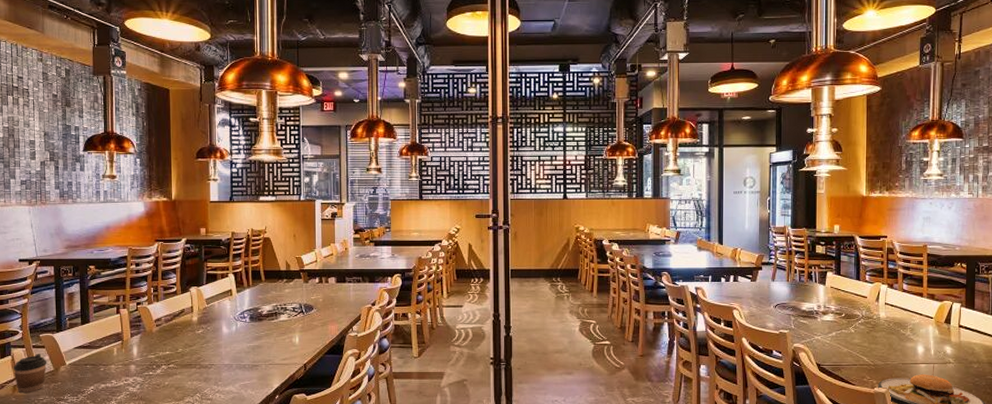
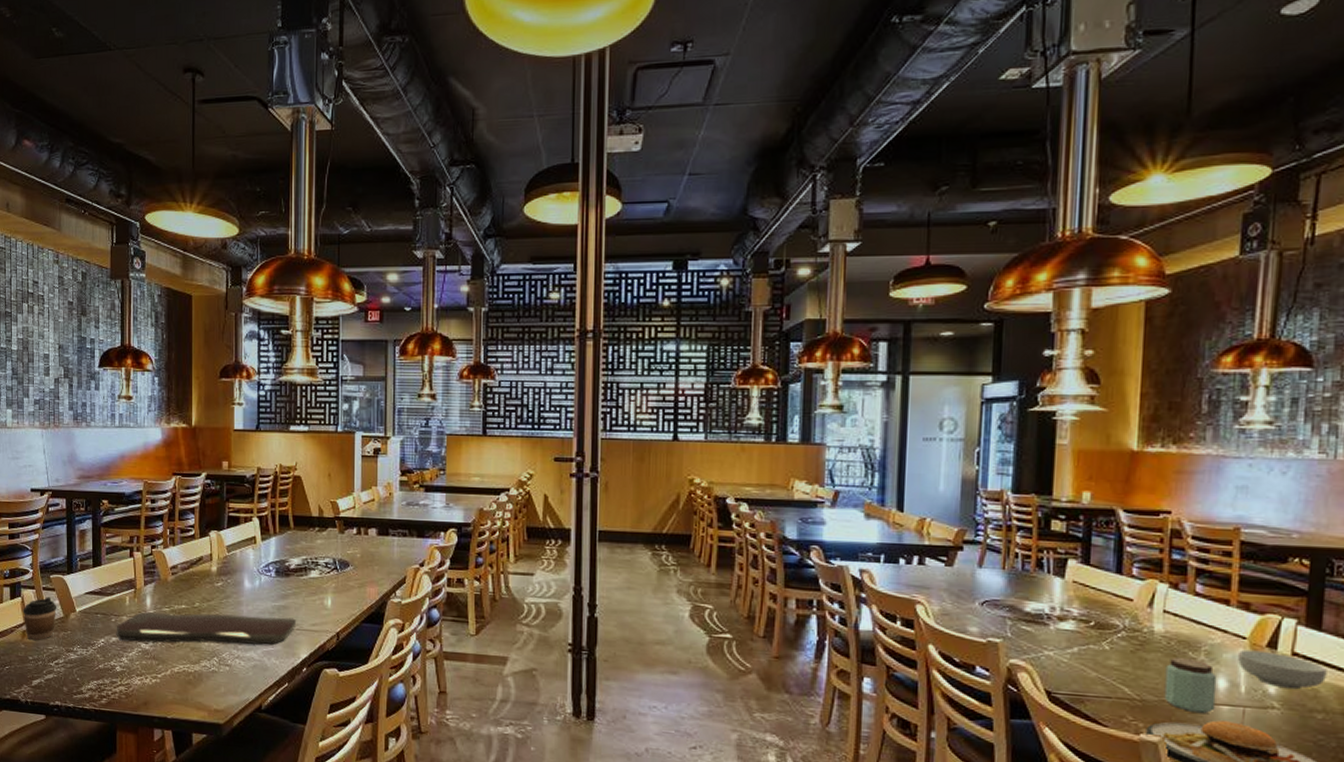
serving tray: none [105,355,269,387] -> present [116,612,297,645]
peanut butter: none [887,333,918,371] -> present [1164,656,1217,714]
cereal bowl: none [928,325,978,350] -> present [1236,649,1327,690]

